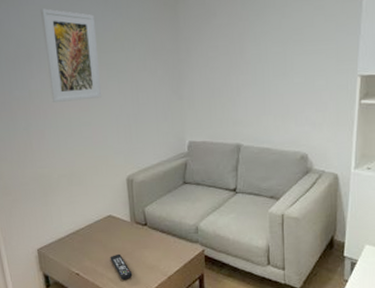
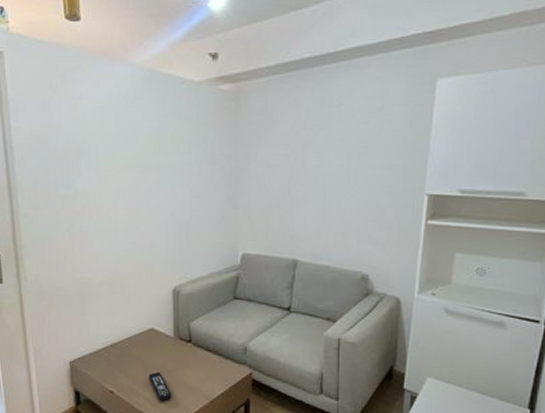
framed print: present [41,8,102,102] -> none [95,104,153,203]

